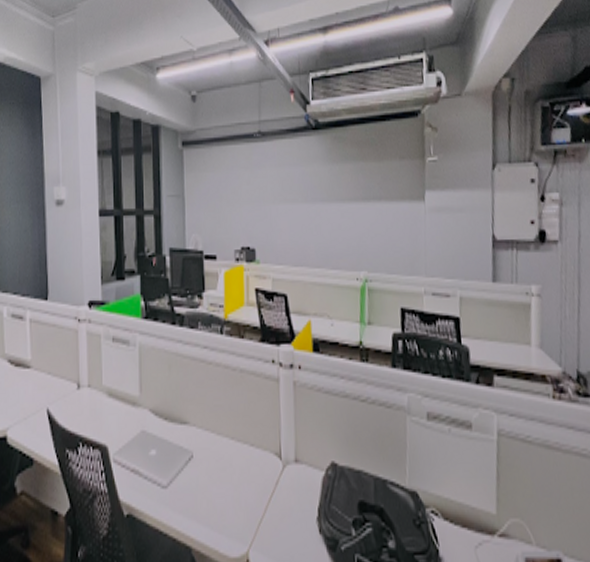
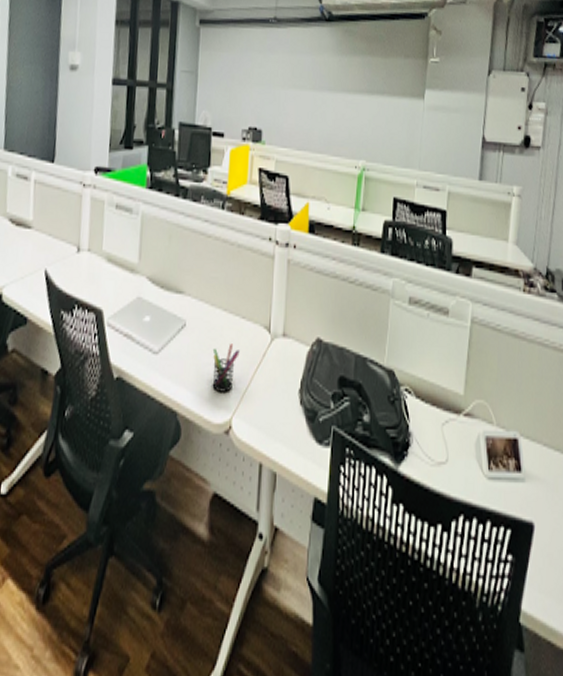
pen holder: none [222,473,251,524] -> present [212,343,240,392]

